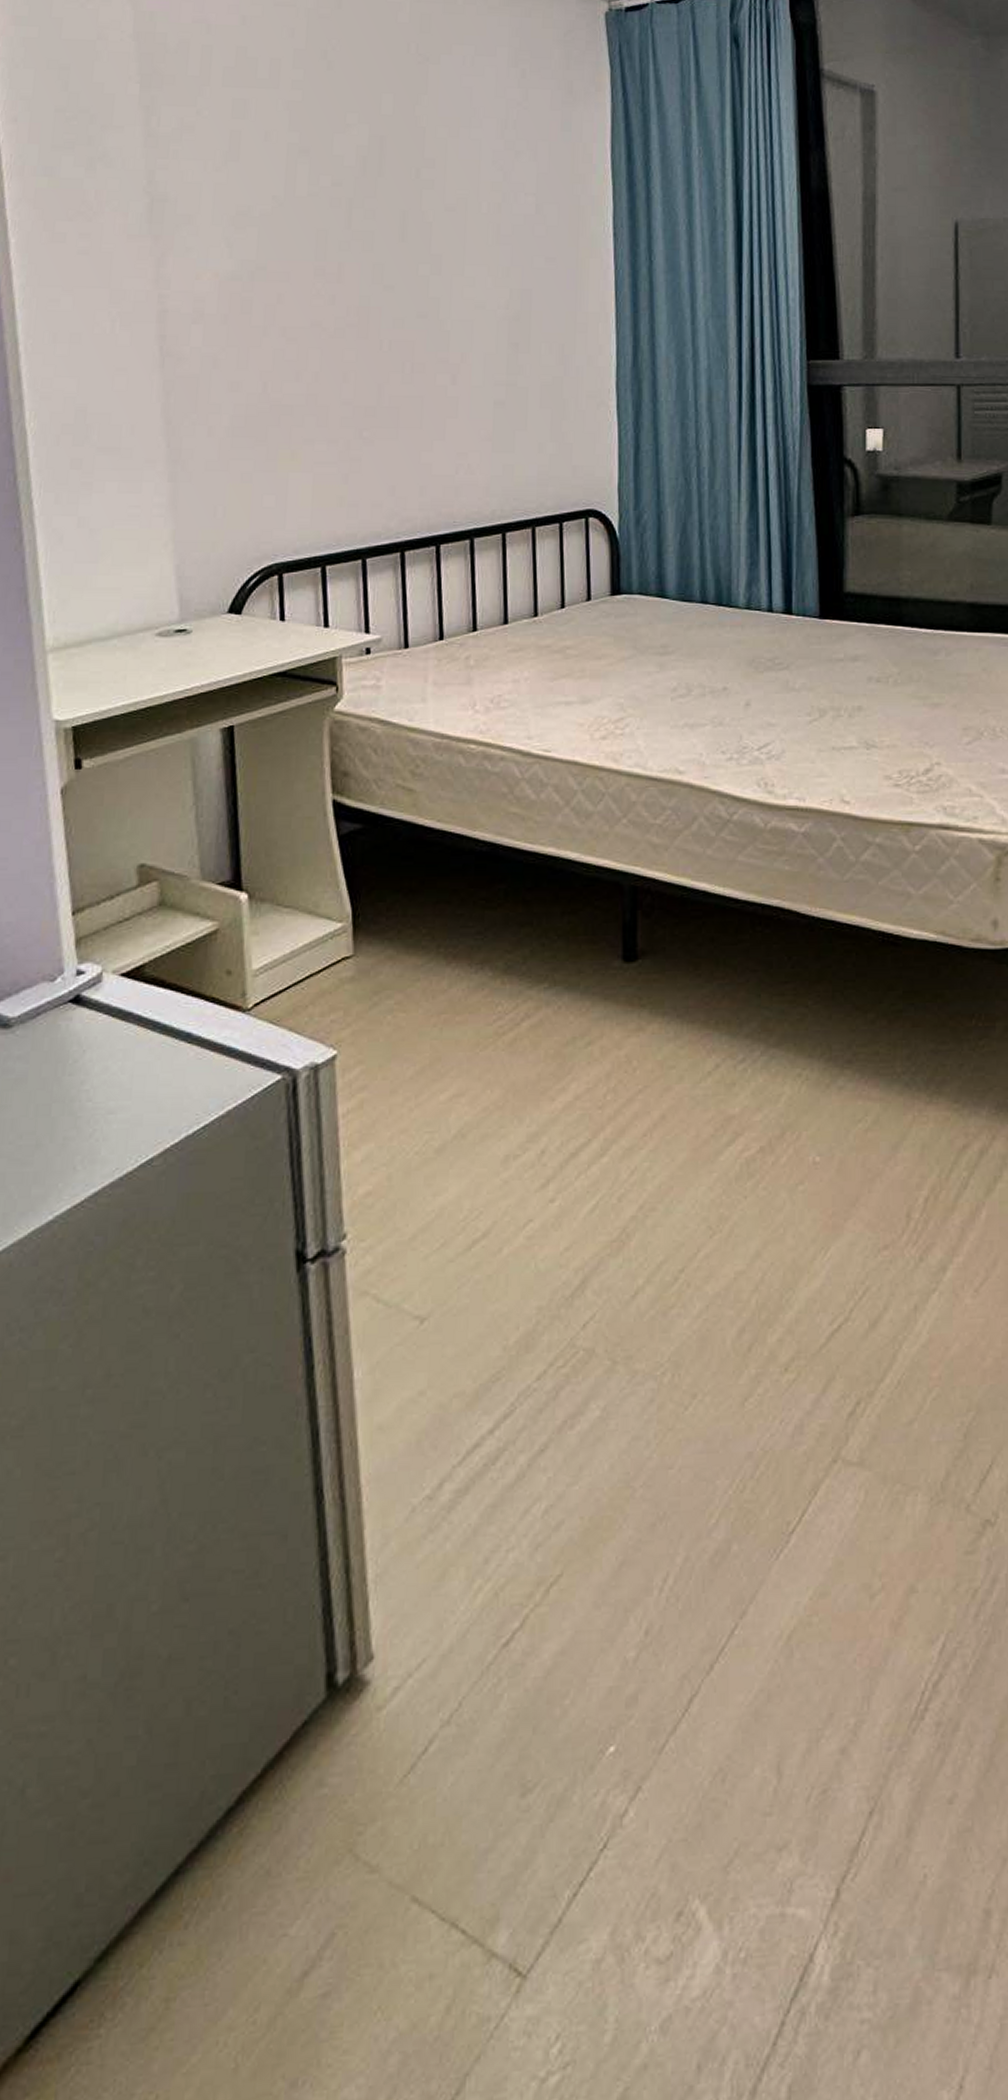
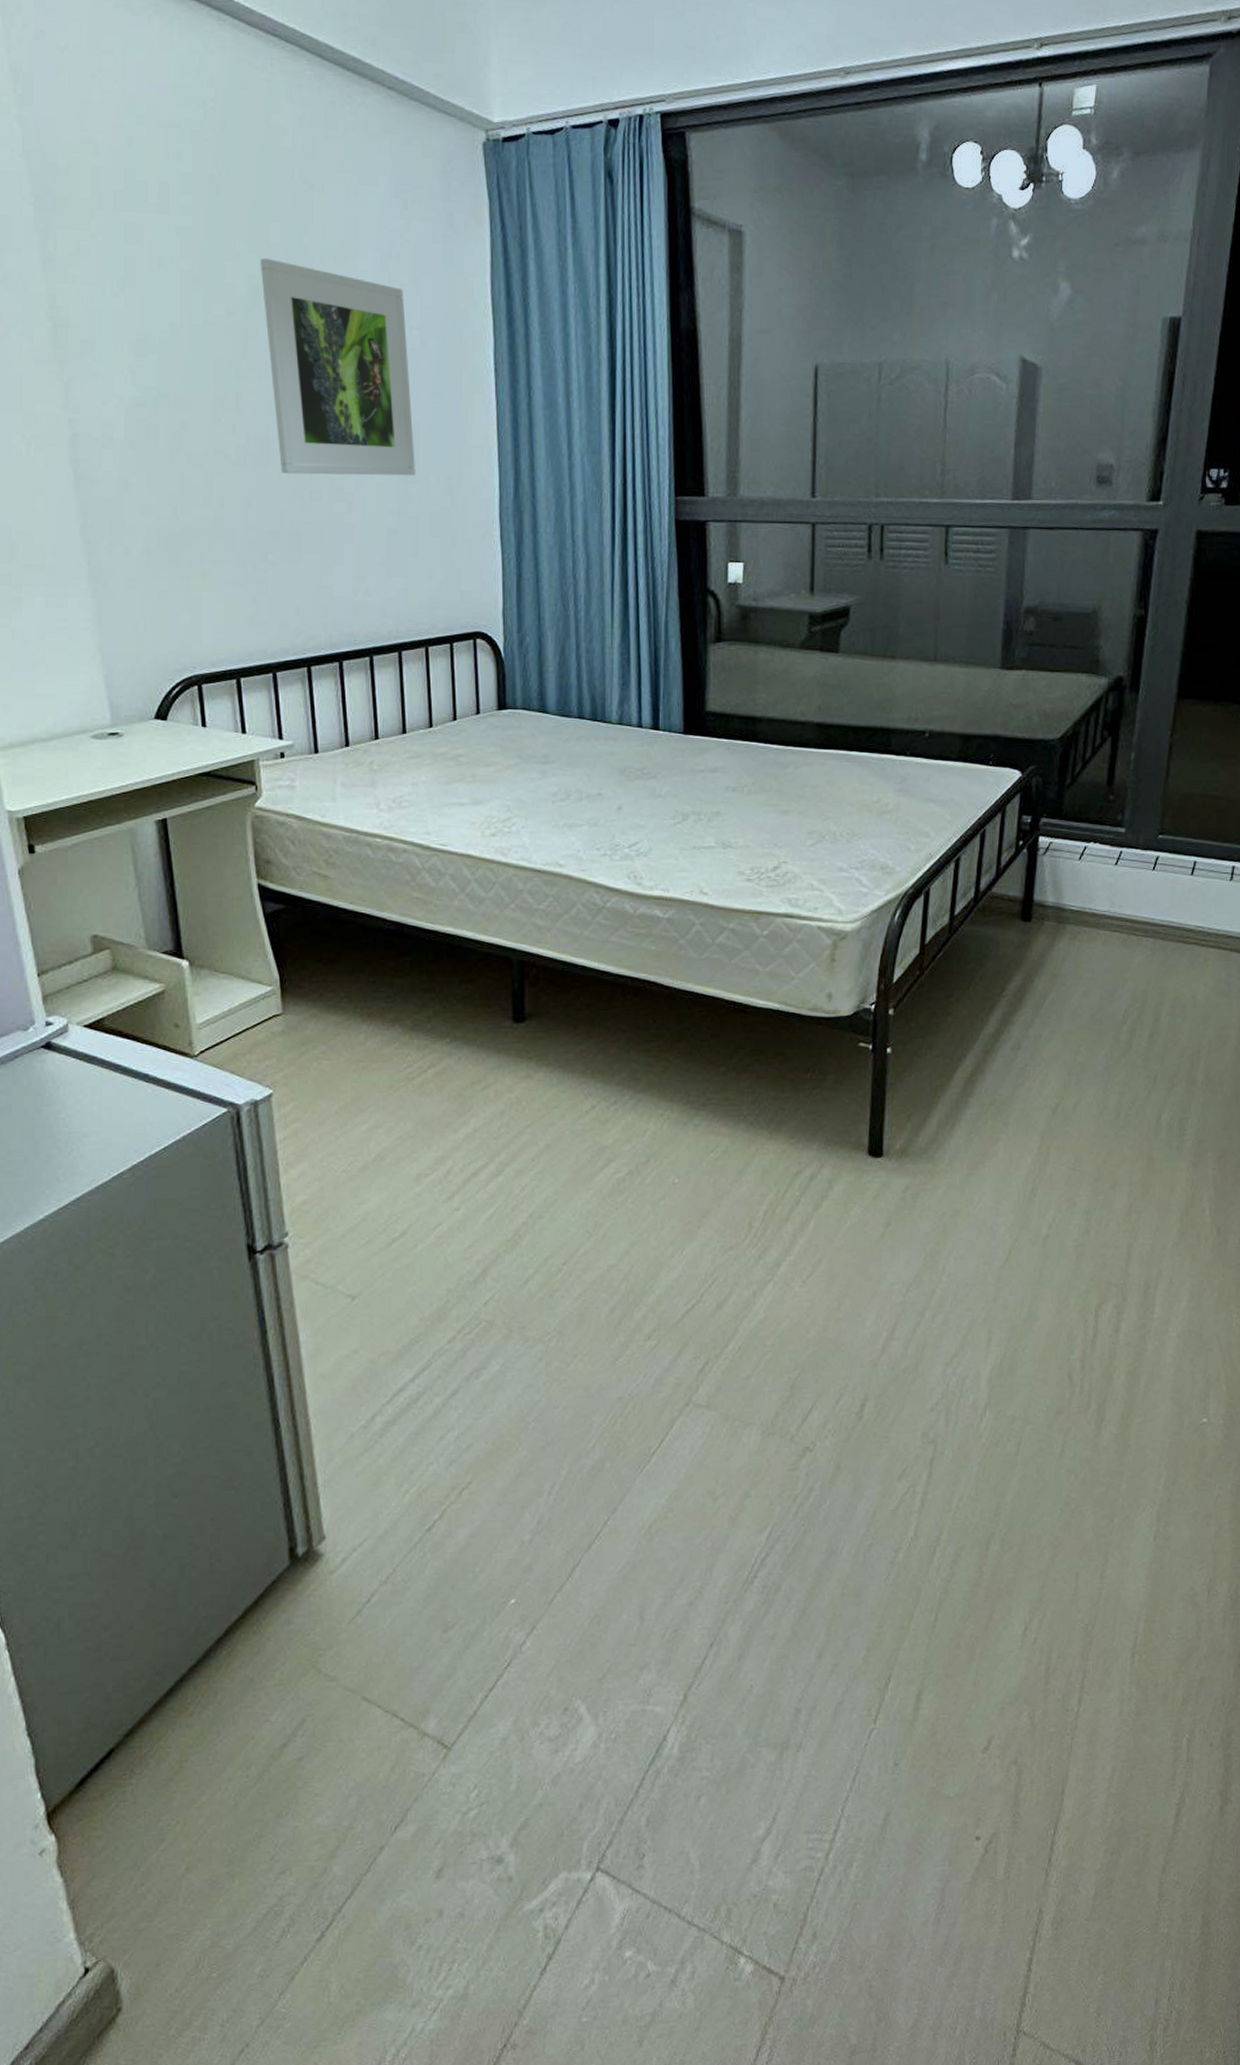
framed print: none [370,128,527,346] -> present [260,257,415,476]

